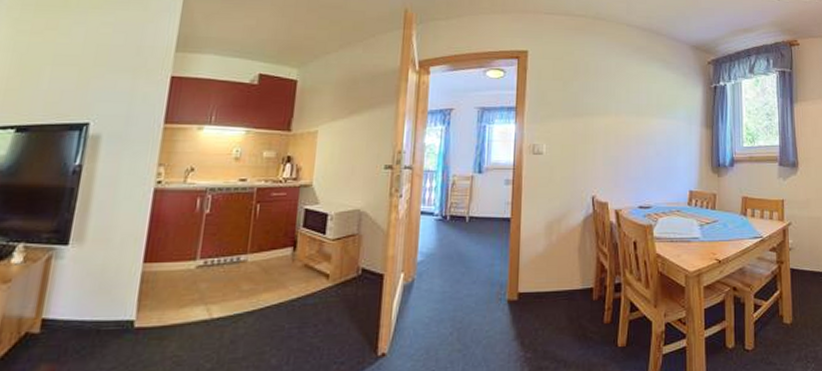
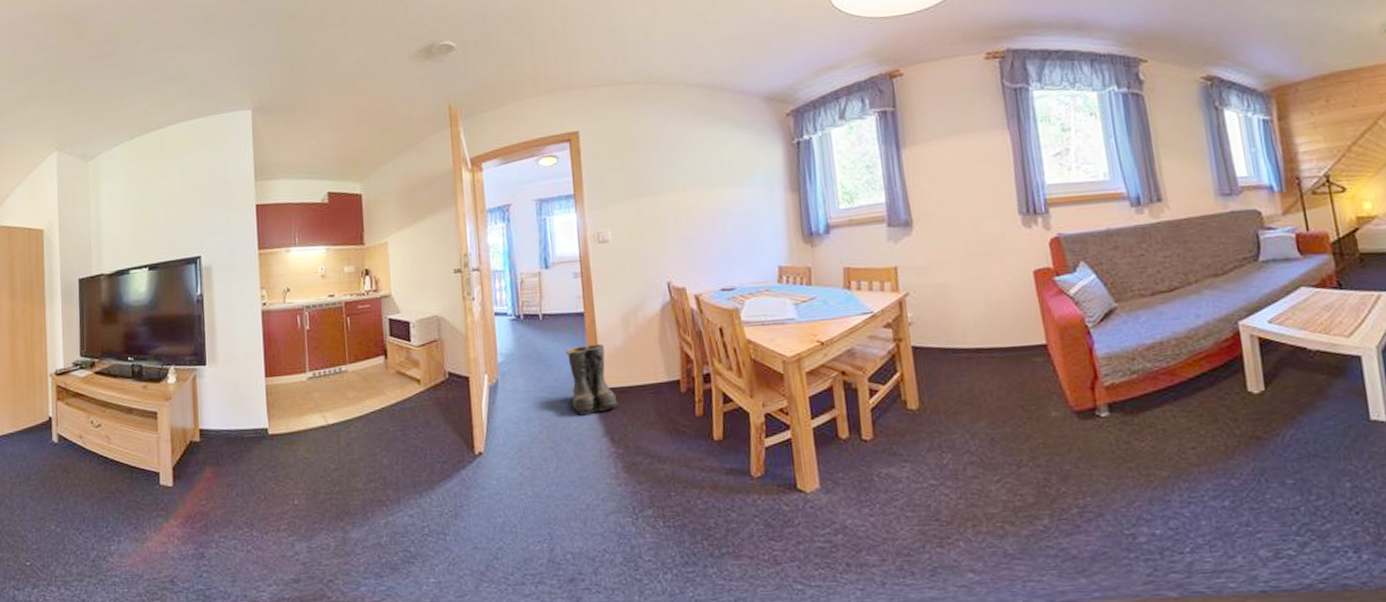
boots: none [487,249,533,319] -> present [566,343,619,416]

